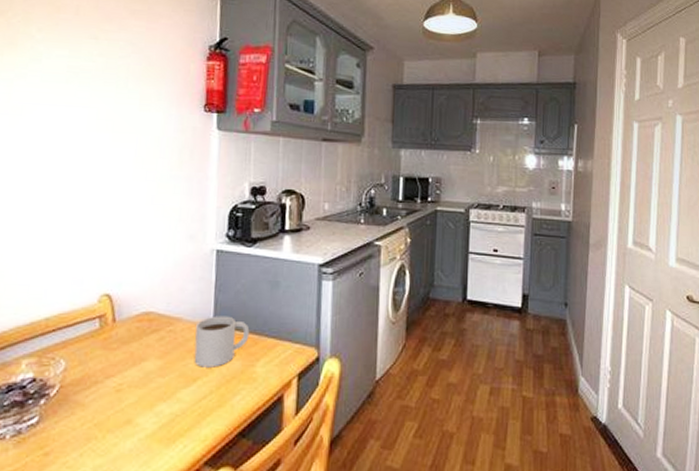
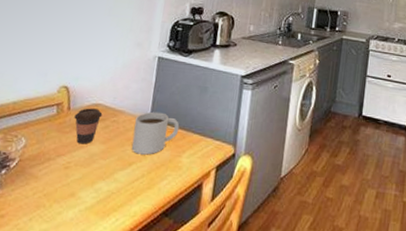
coffee cup: none [121,318,156,361] -> present [74,108,103,144]

